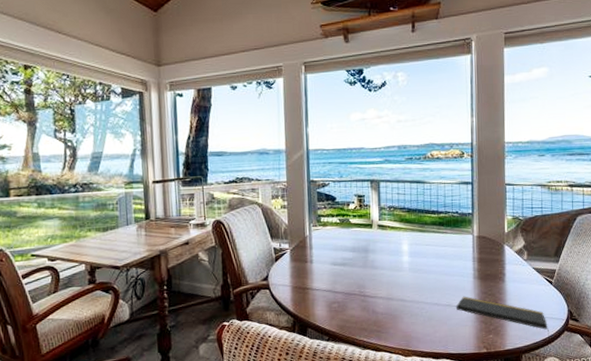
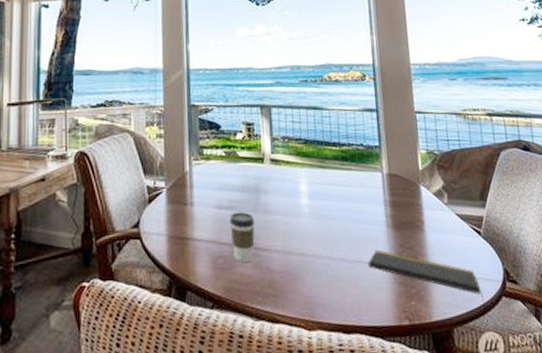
coffee cup: none [342,267,364,306] -> present [229,212,255,262]

